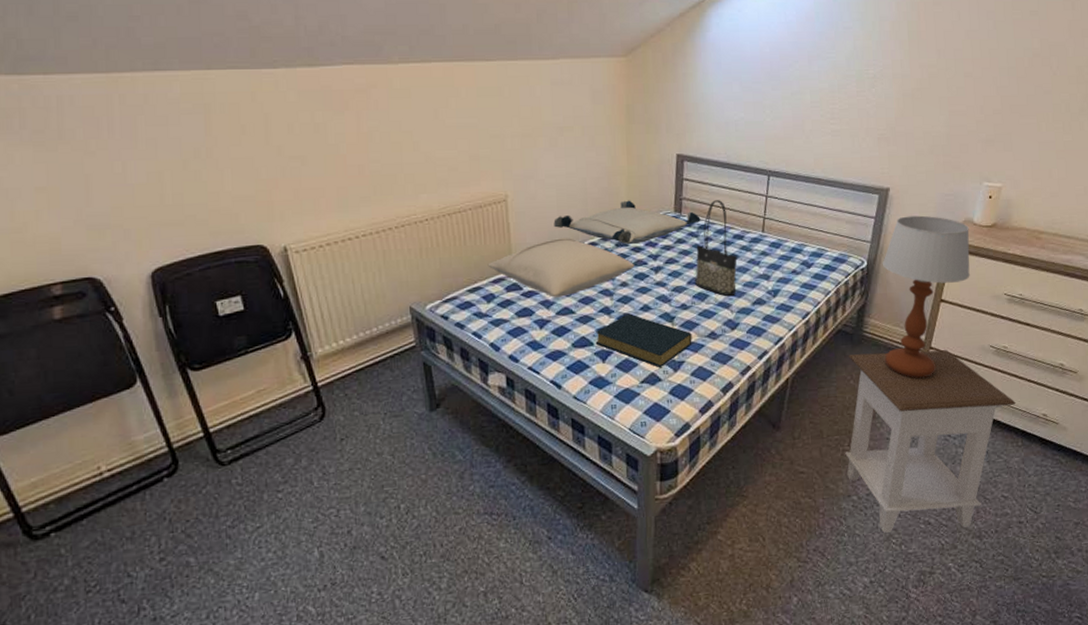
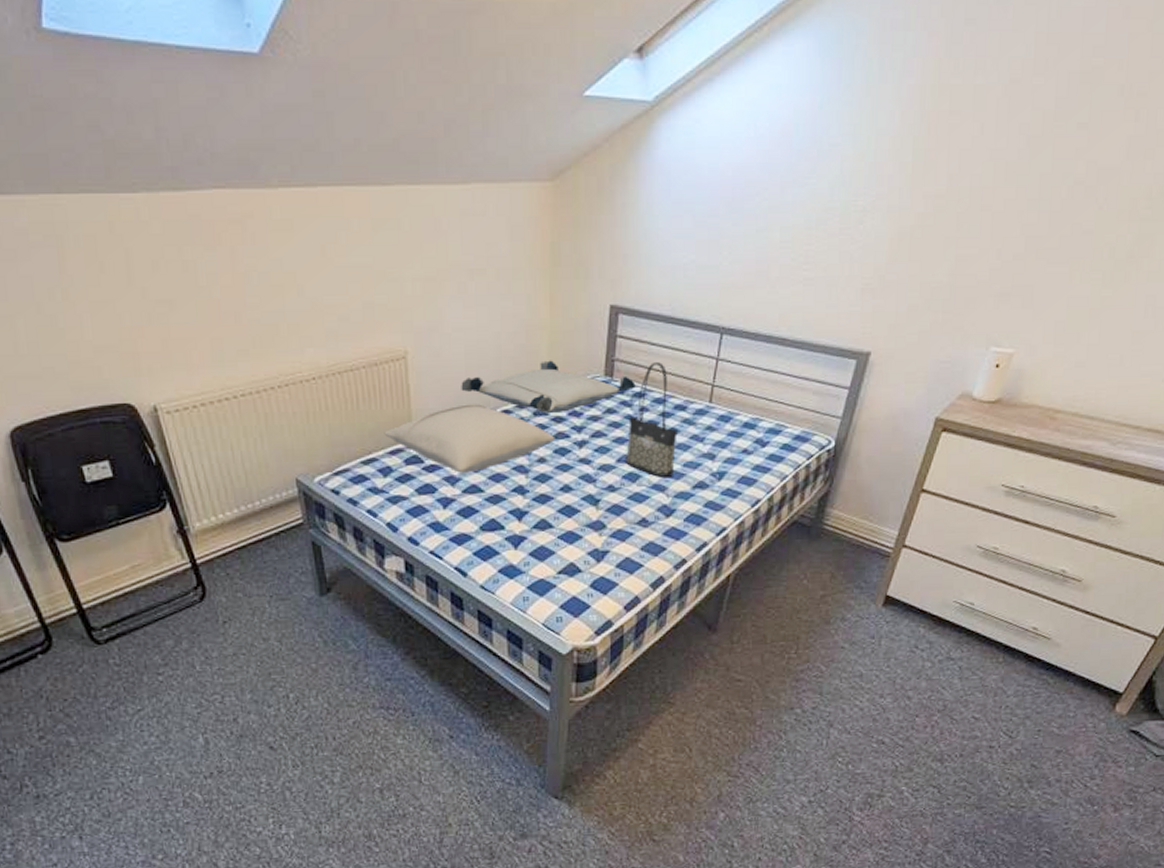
hardback book: present [594,313,692,368] -> none [506,494,619,558]
nightstand: present [845,350,1016,533] -> none [790,548,1001,750]
table lamp: present [882,215,970,378] -> none [847,387,967,580]

